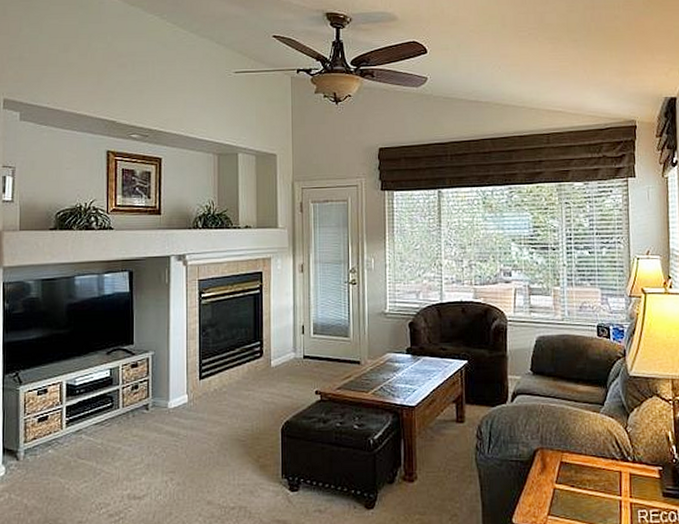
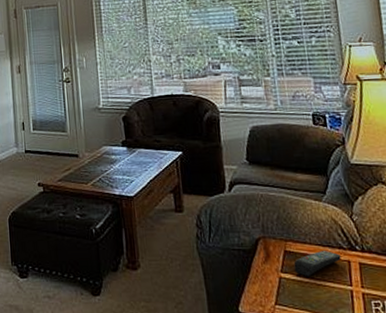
remote control: none [568,460,613,488] -> present [293,249,341,277]

